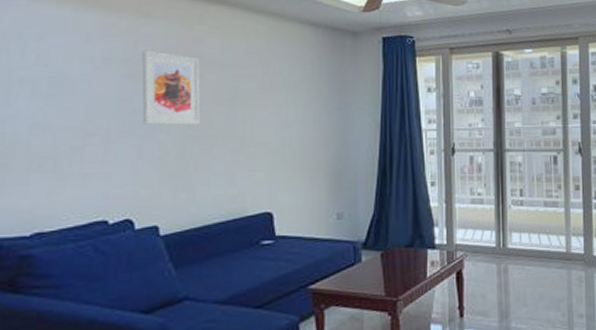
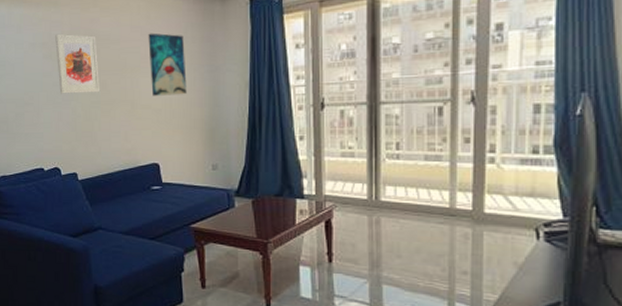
wall art: none [267,61,311,133] -> present [148,33,187,96]

